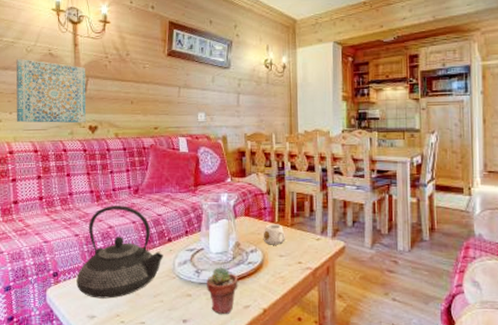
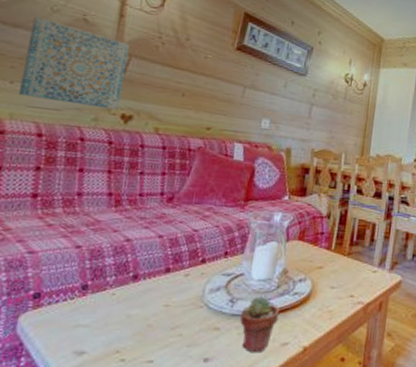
teapot: present [76,205,163,299] -> none [65,213,192,330]
mug: present [263,224,285,245] -> none [315,251,340,275]

